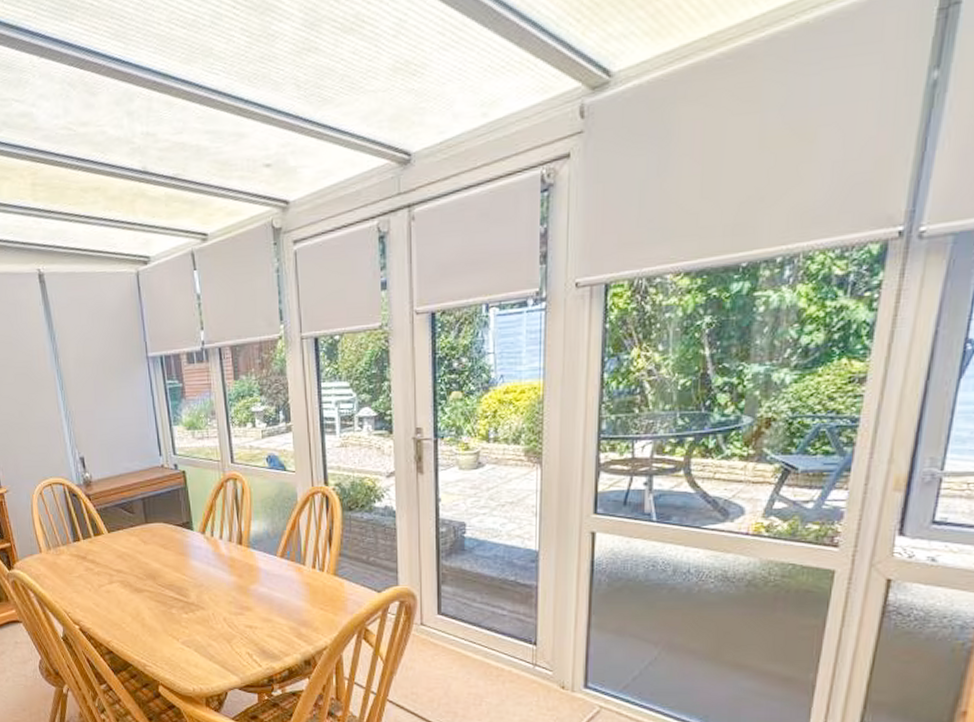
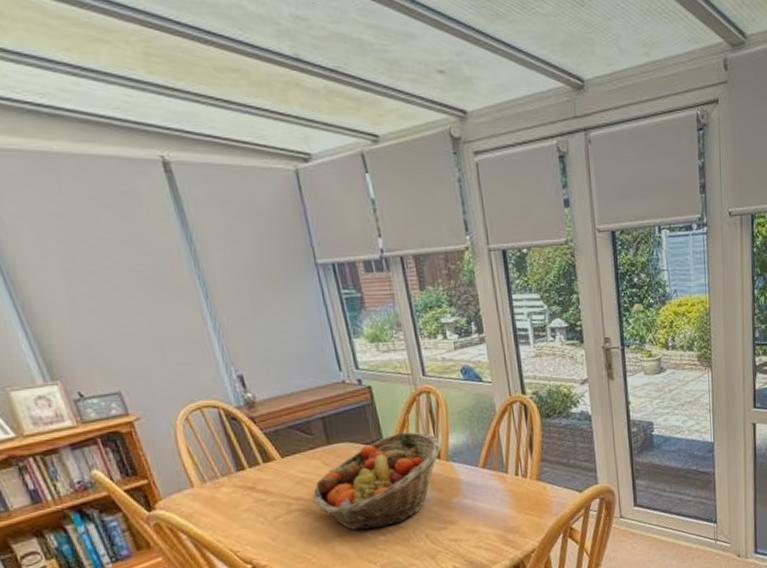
fruit basket: none [130,516,243,607] -> present [313,431,441,530]

